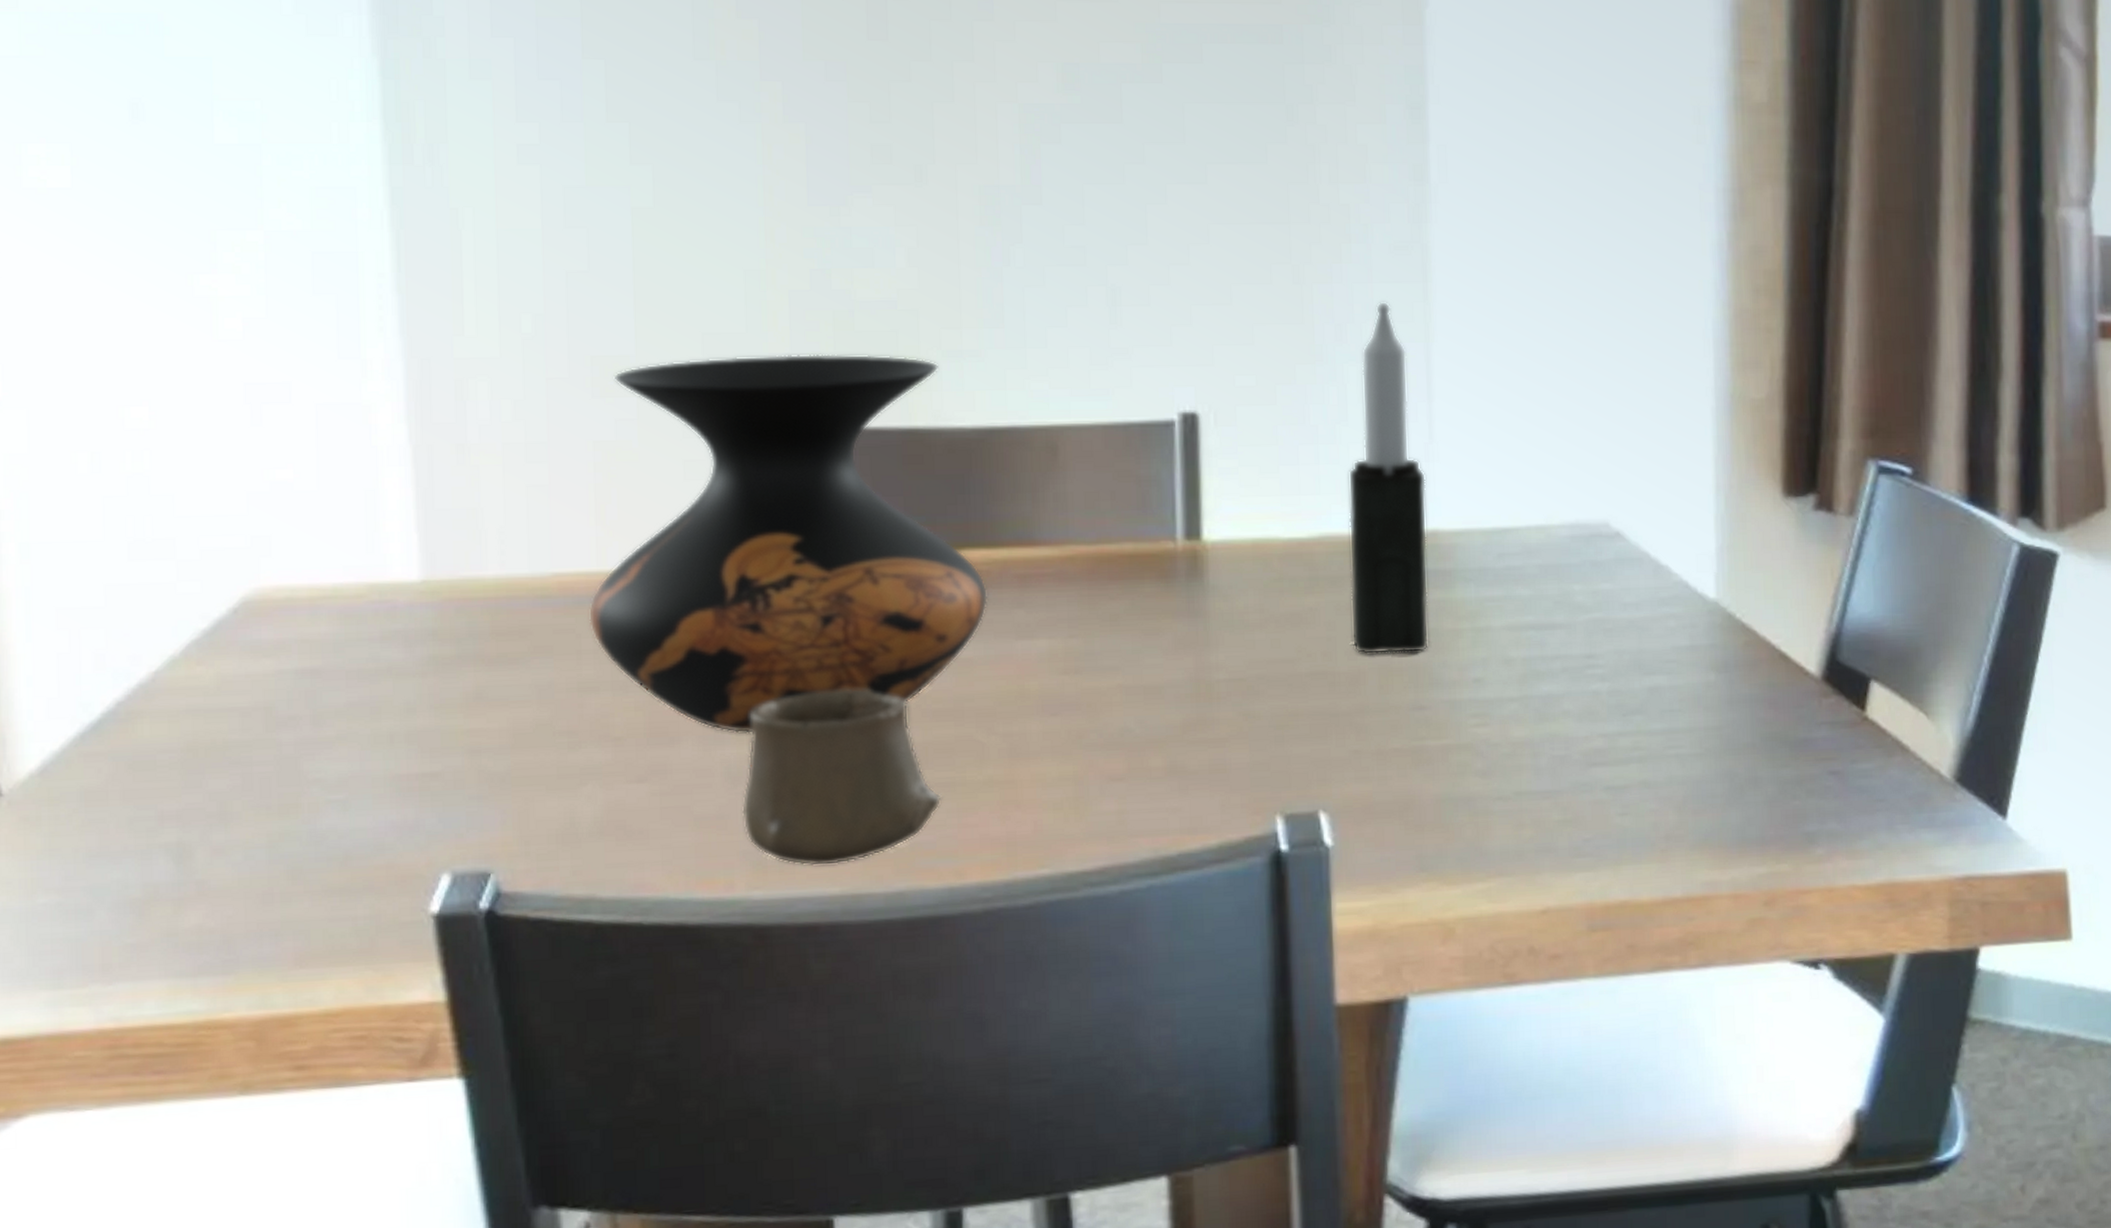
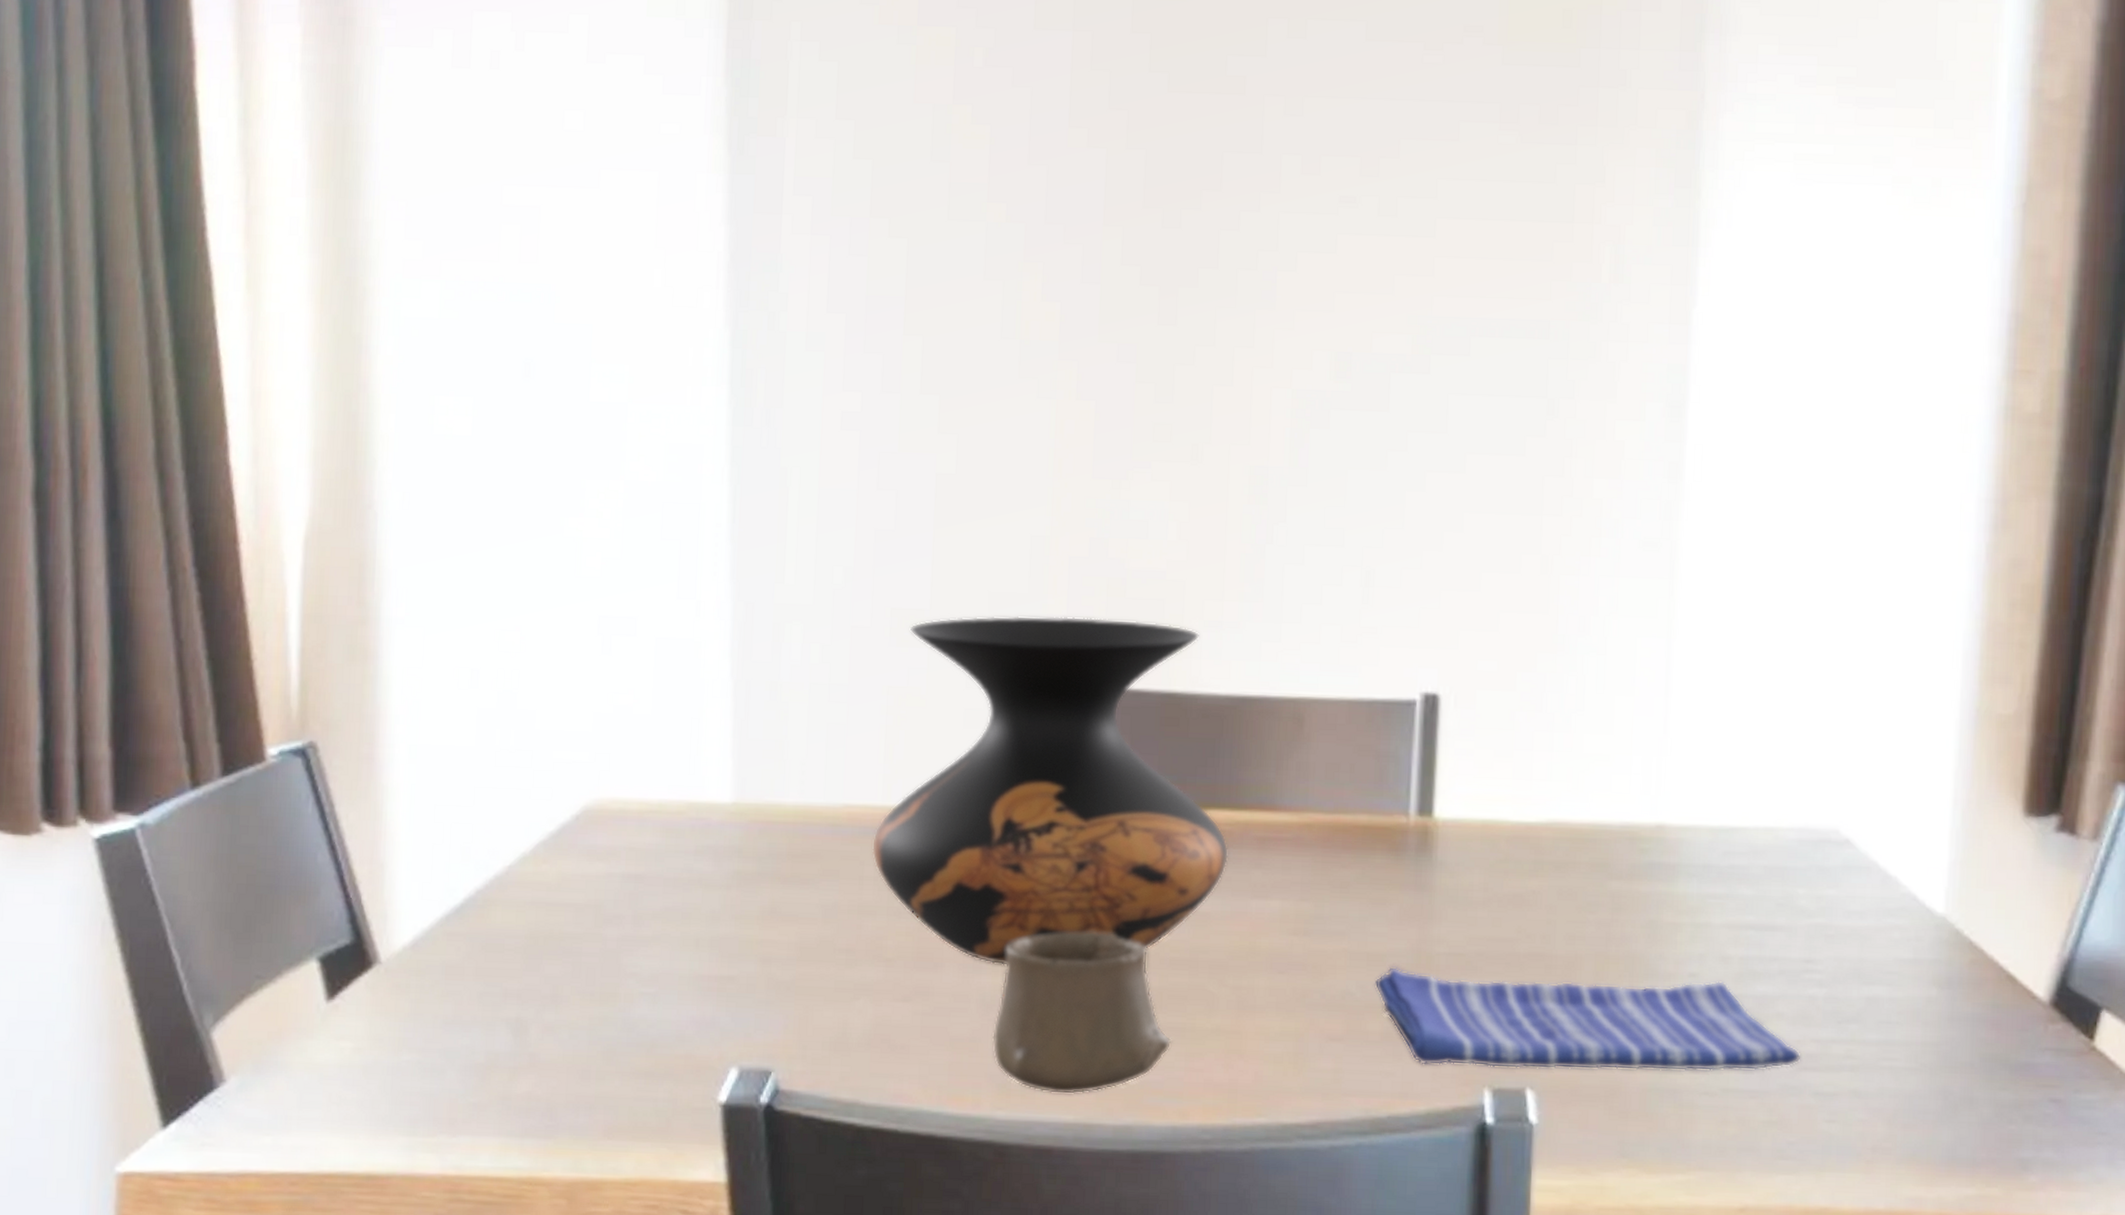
dish towel: none [1153,684,1590,797] -> present [1374,966,1801,1072]
candle: present [1348,301,1429,655] -> none [1571,595,1658,943]

